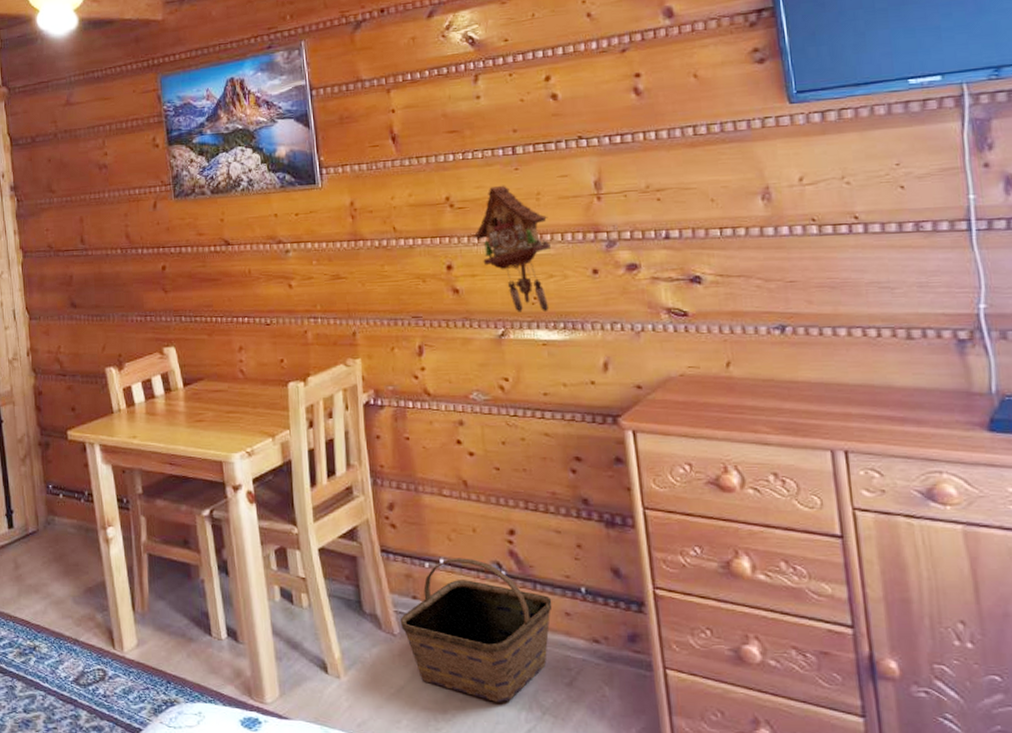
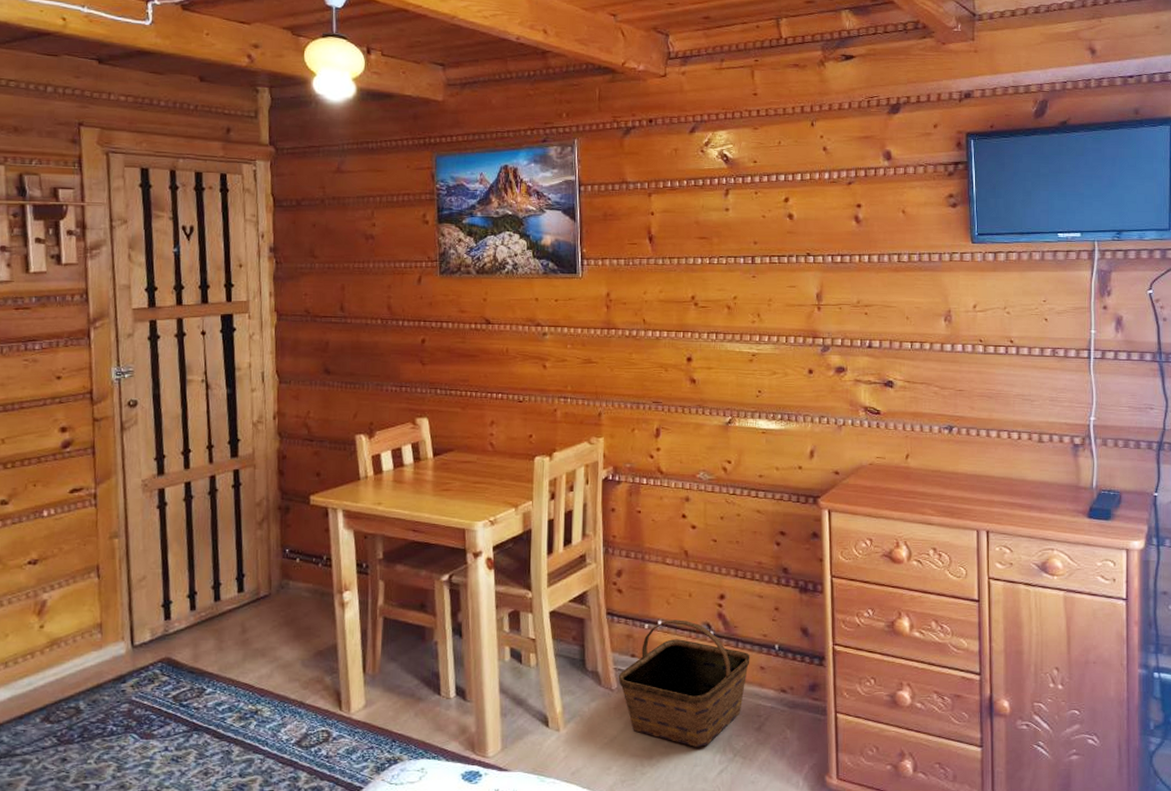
cuckoo clock: present [473,185,551,313] -> none [712,290,776,405]

